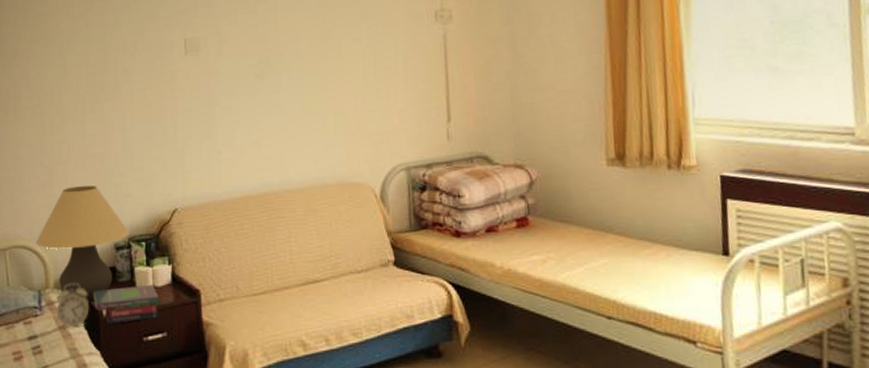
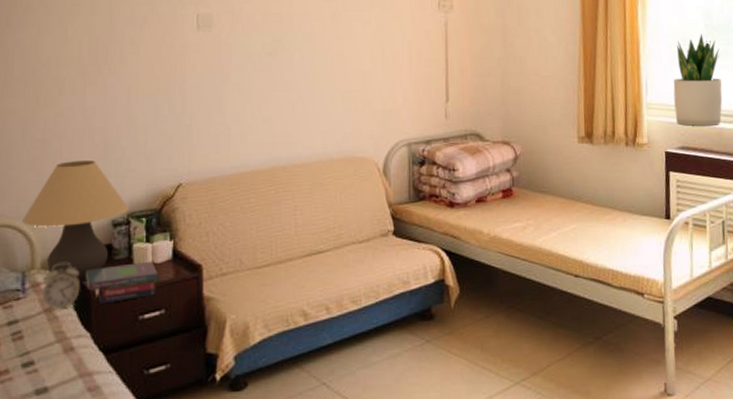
planter: none [729,33,798,145] -> present [673,34,723,127]

